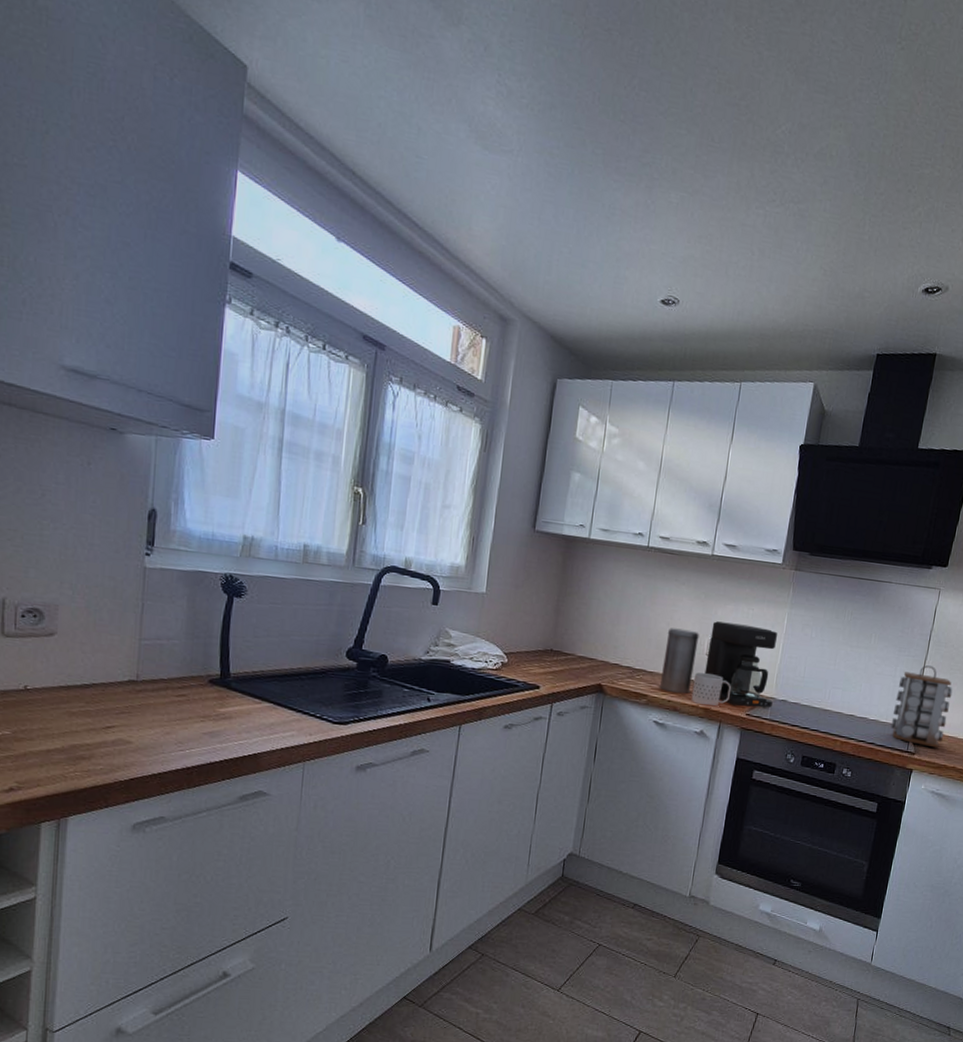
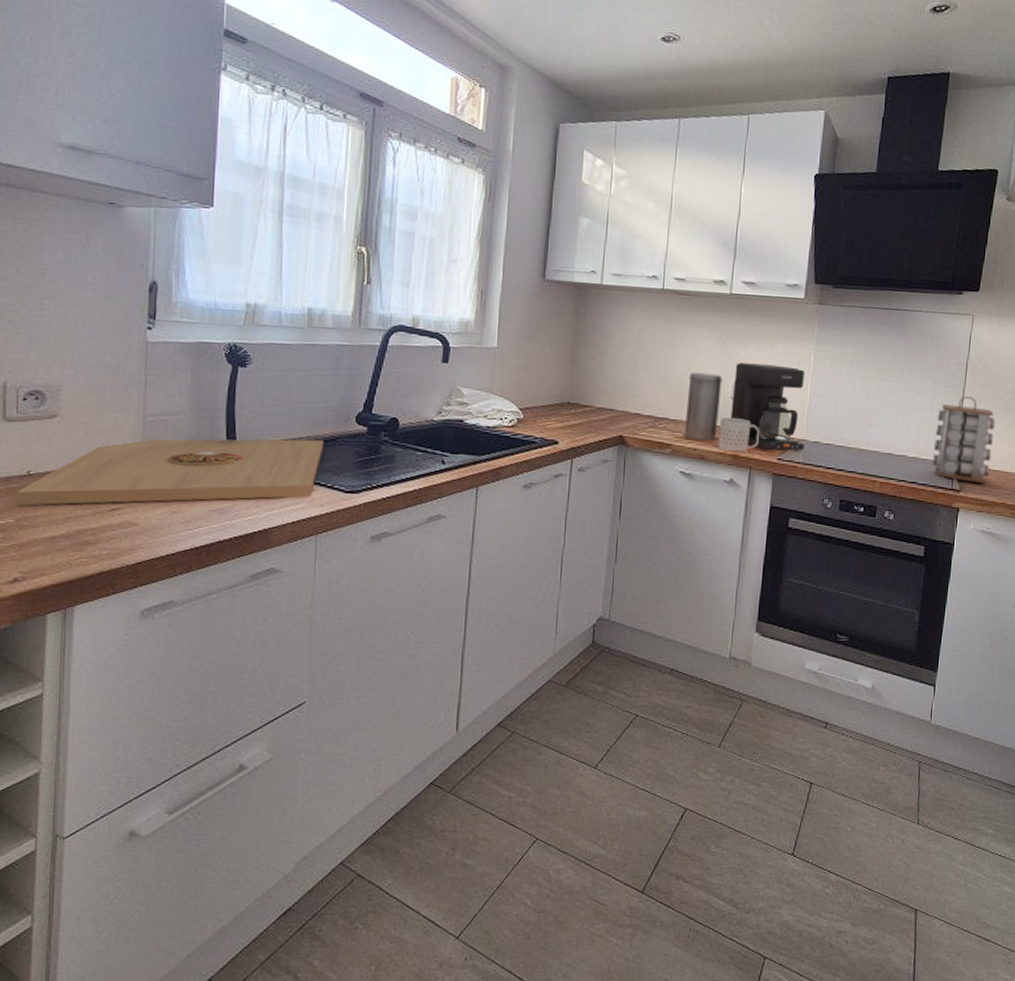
platter: none [12,660,315,726] -> present [15,438,325,506]

